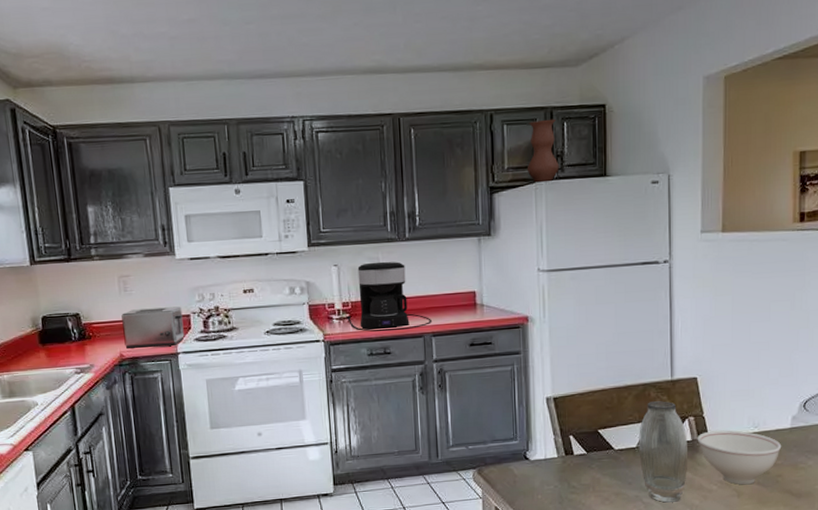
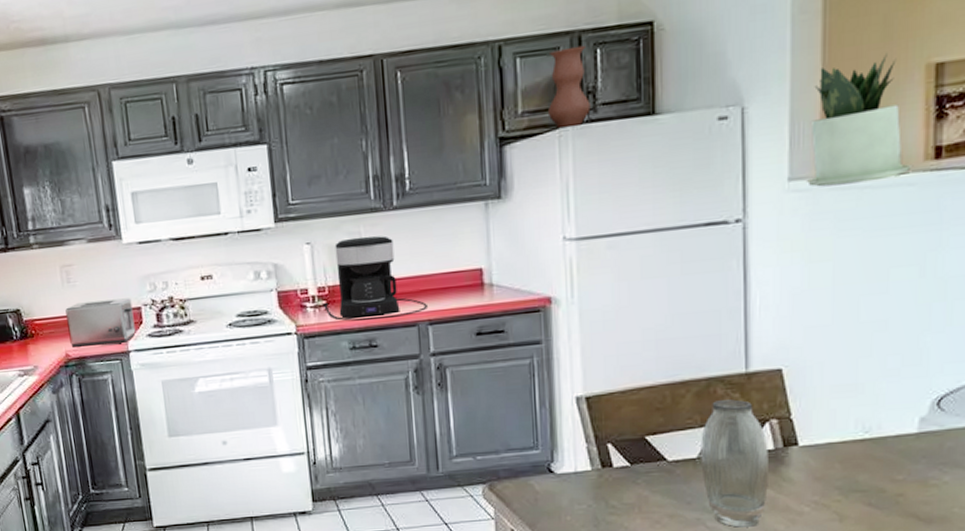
bowl: present [697,430,782,485] -> none [782,436,905,507]
planter: none [713,141,786,239] -> present [805,52,914,187]

